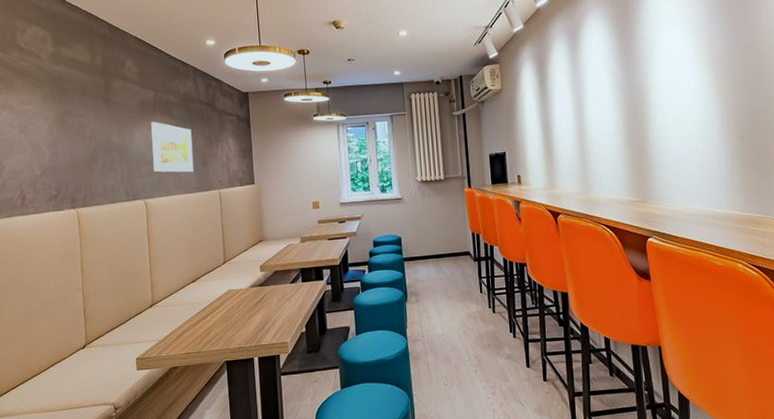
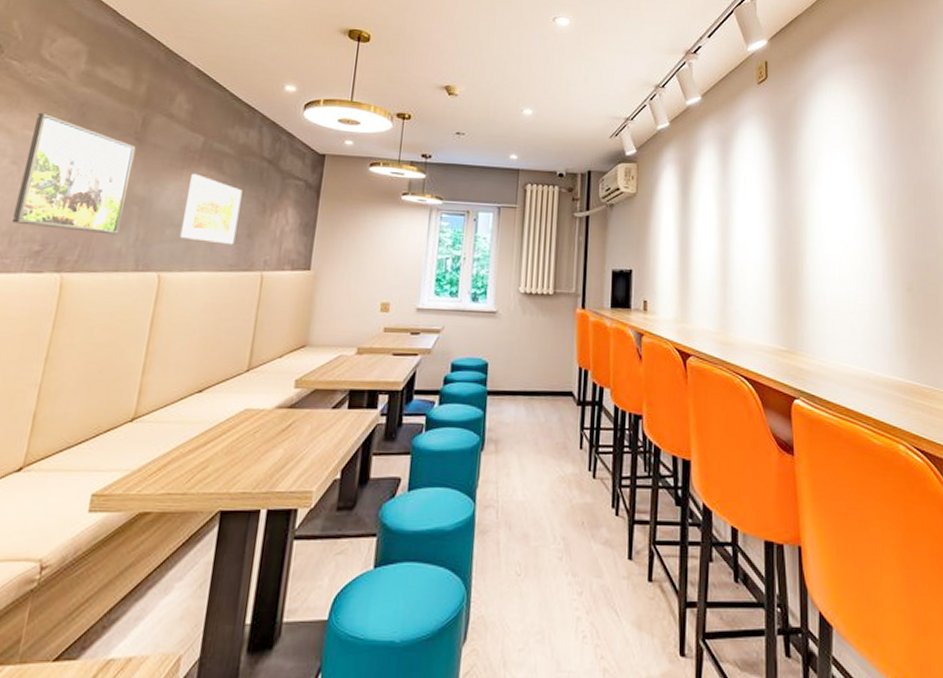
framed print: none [28,90,109,177] -> present [12,112,136,235]

